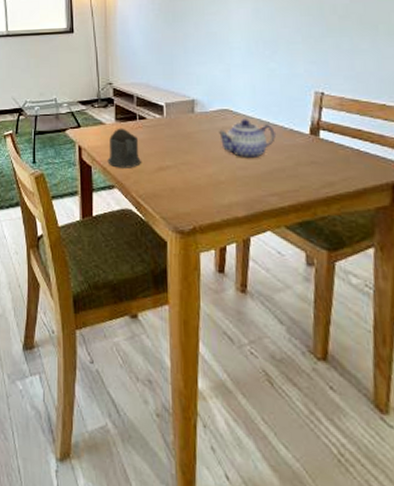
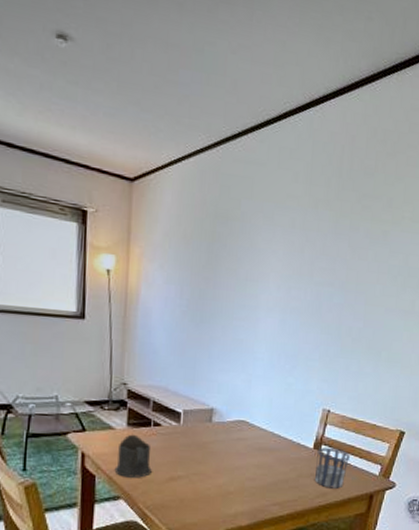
teapot: present [219,119,276,159] -> none [233,431,284,470]
cup: none [315,132,358,178] -> present [314,447,351,489]

